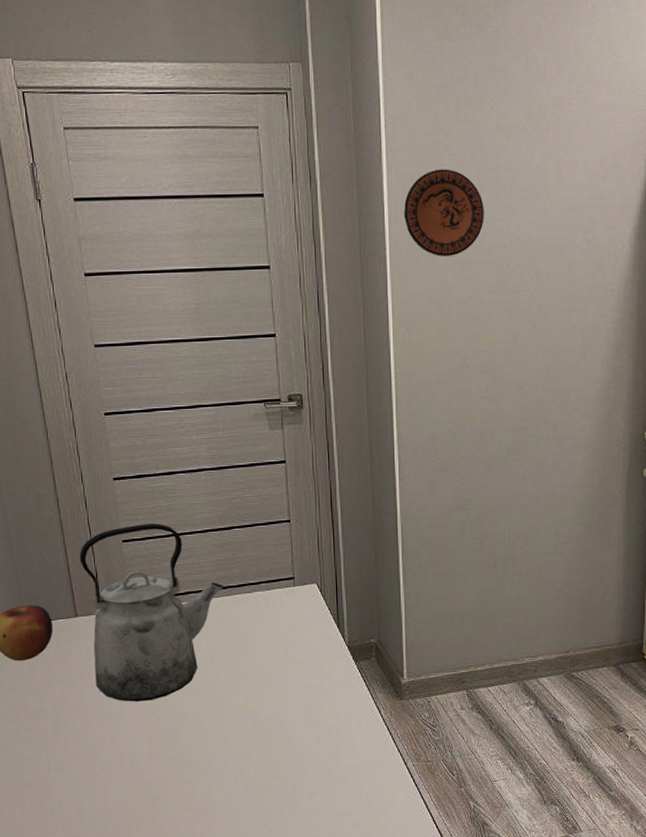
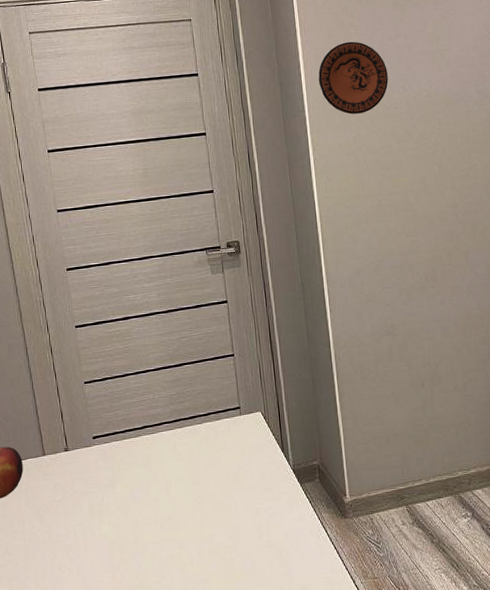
kettle: present [79,523,224,702] -> none [46,364,177,534]

